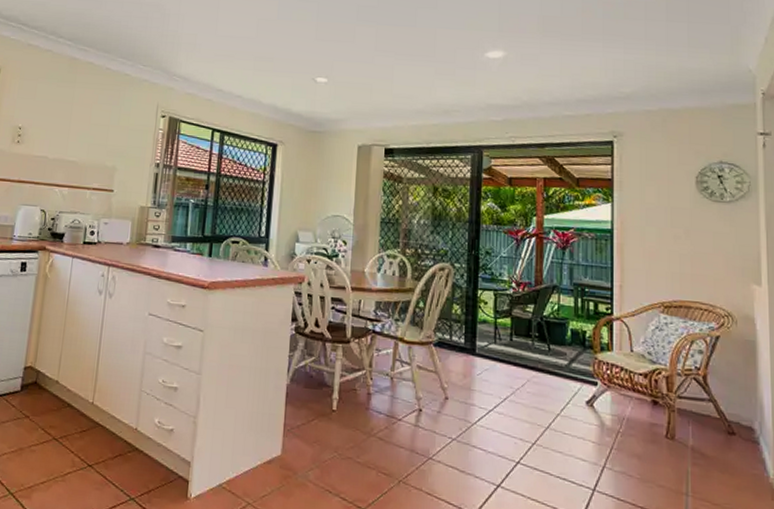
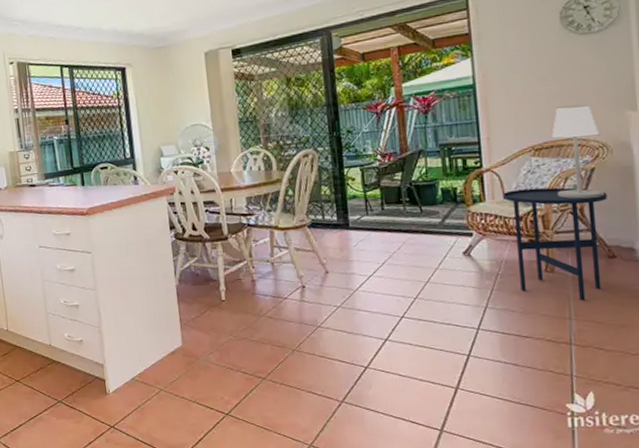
side table: none [630,344,730,477] -> present [503,187,607,301]
table lamp: none [681,268,727,368] -> present [552,104,604,199]

